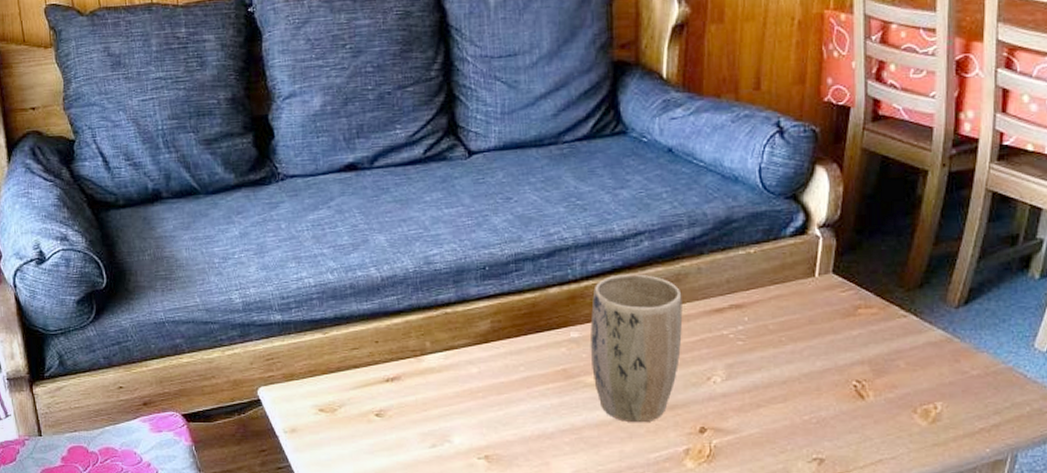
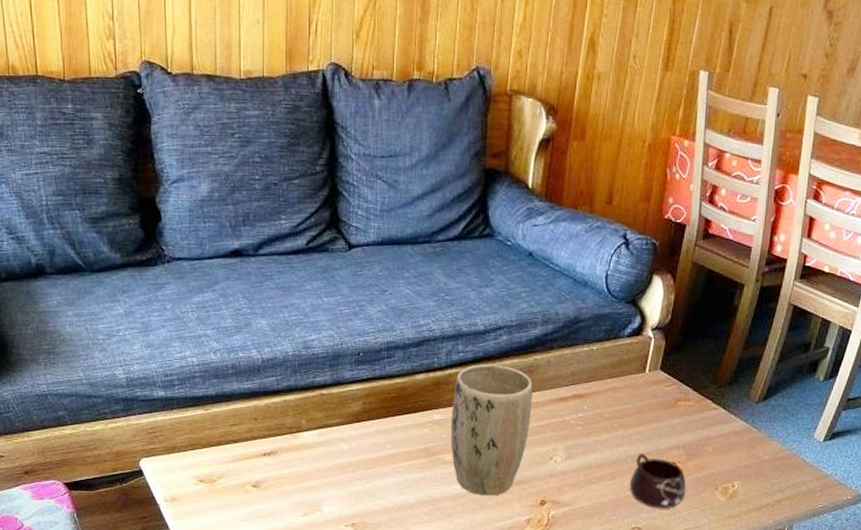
mug: none [806,371,877,435] -> present [630,454,687,508]

